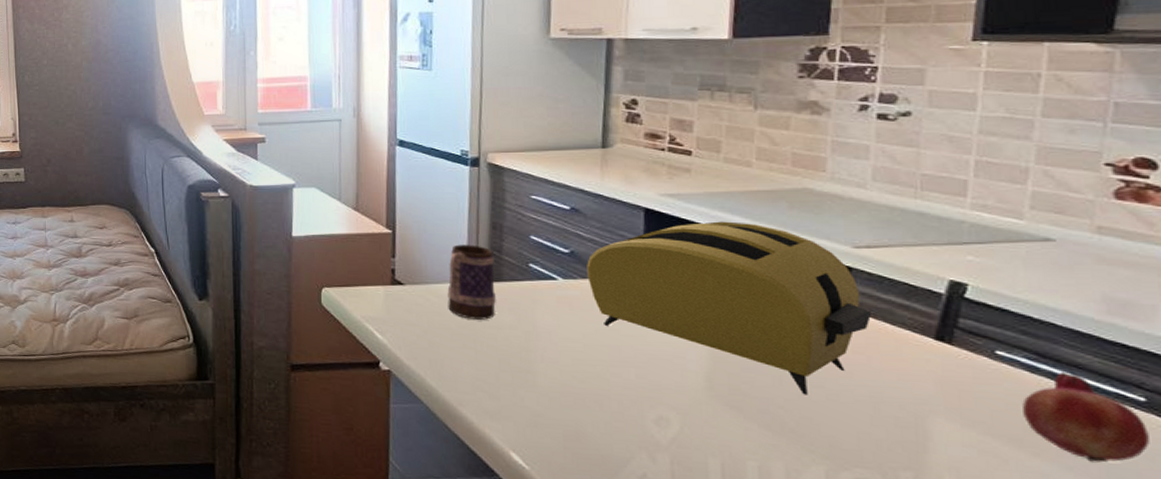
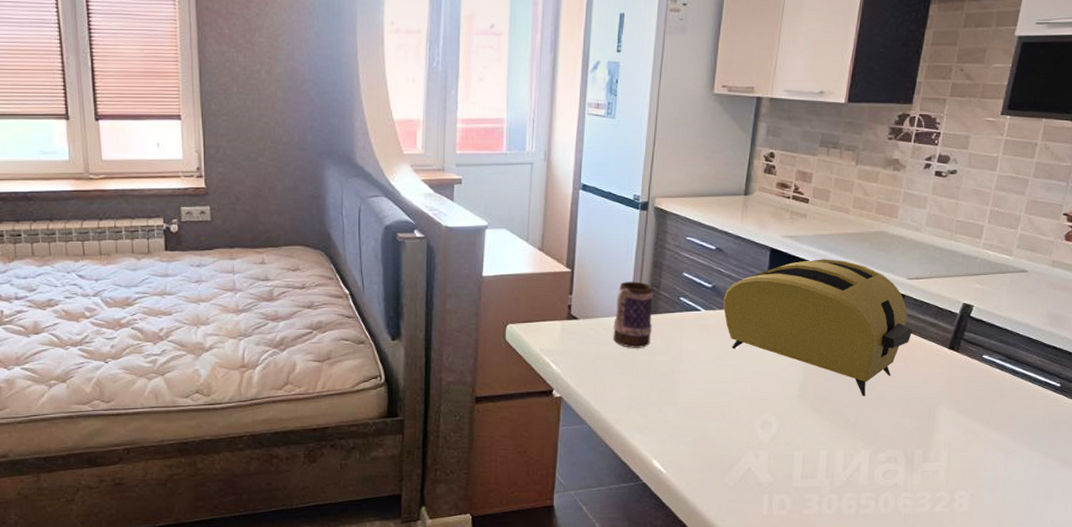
fruit: present [1022,371,1150,463] -> none [992,368,1059,432]

